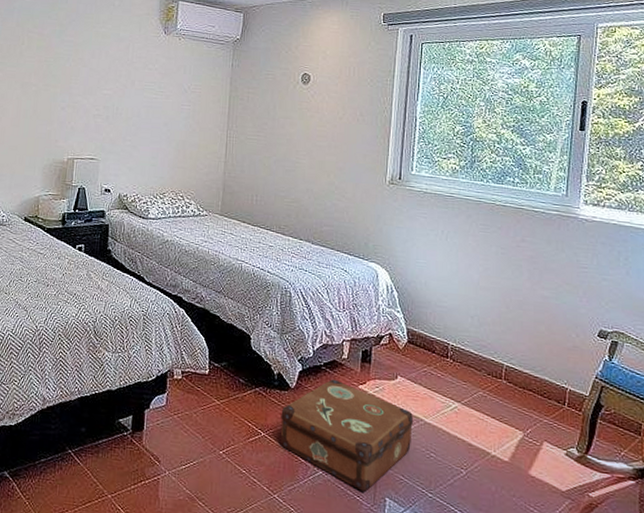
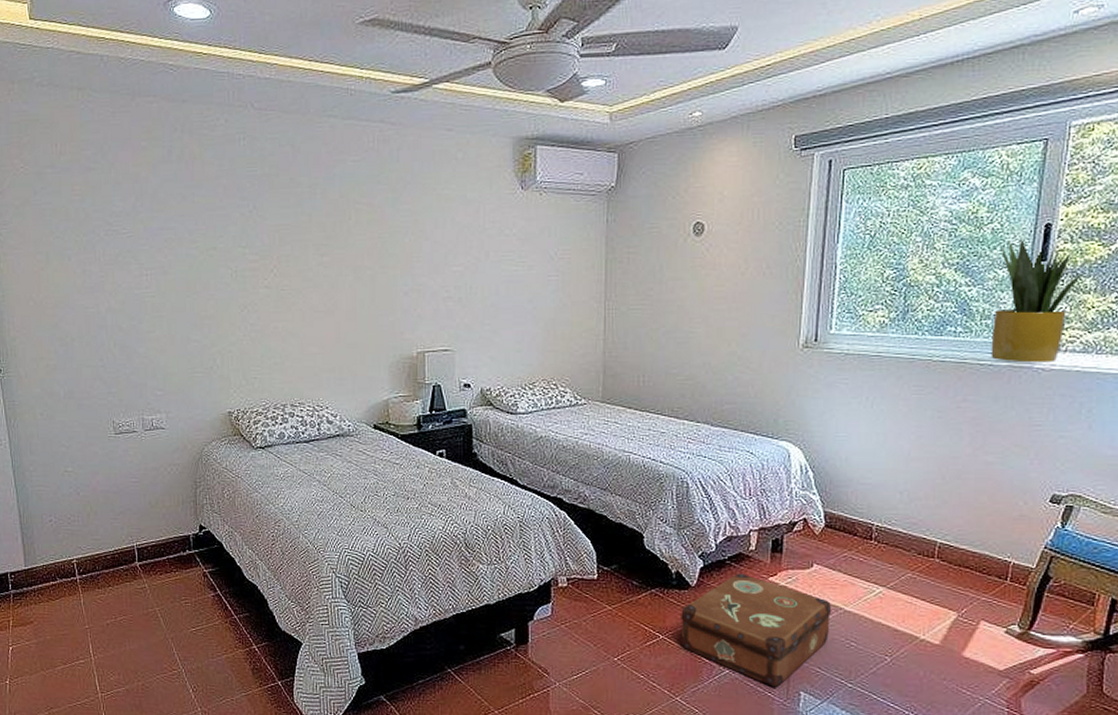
planter: none [543,111,615,215] -> present [991,238,1085,363]

